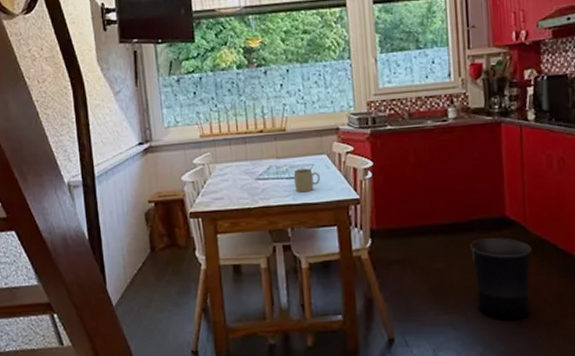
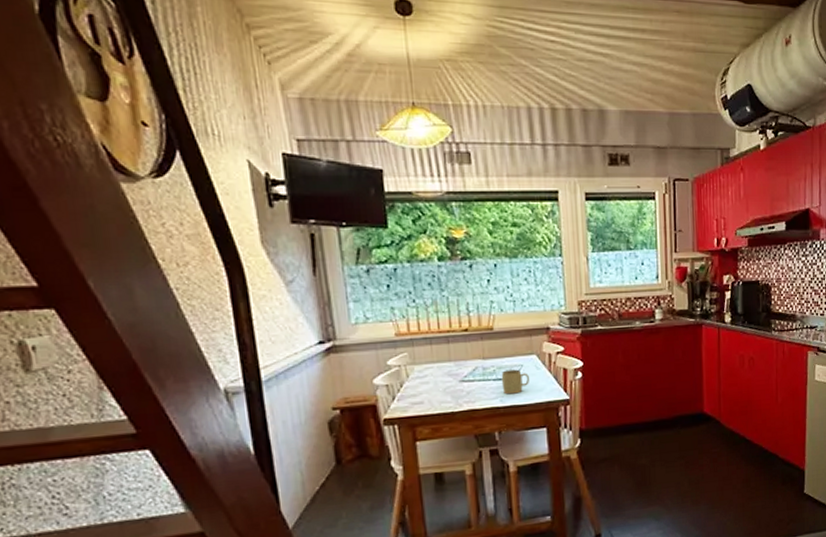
waste bin: present [470,238,532,321] -> none [672,432,725,508]

